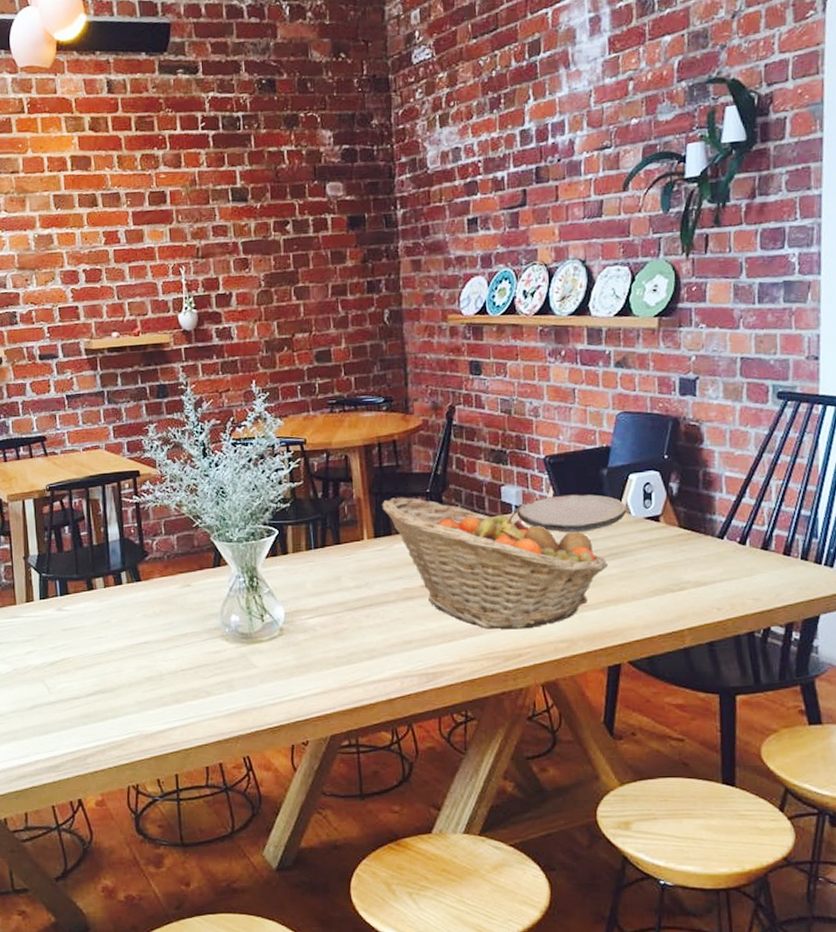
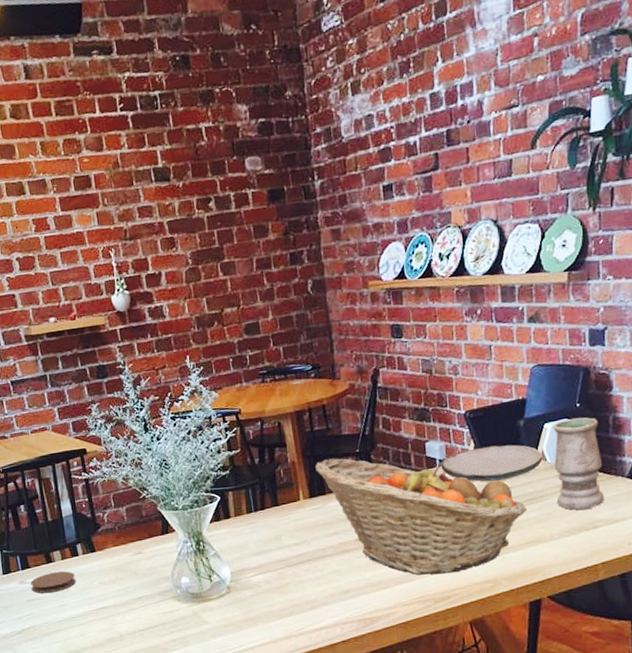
coaster: none [69,600,118,623] -> present [31,571,76,594]
vase: none [638,470,692,569] -> present [553,417,604,510]

